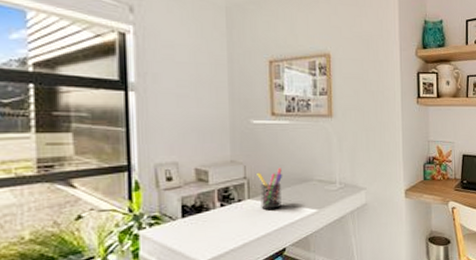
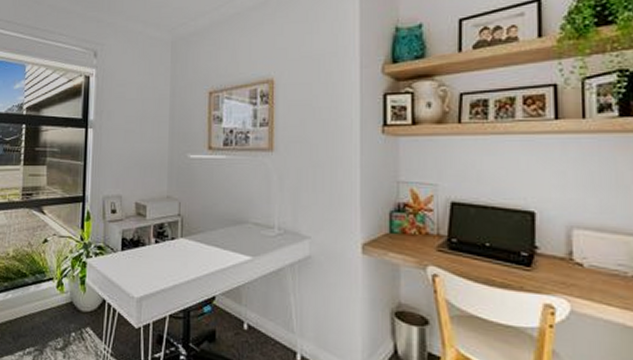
pen holder: present [257,167,283,210] -> none [191,206,217,251]

